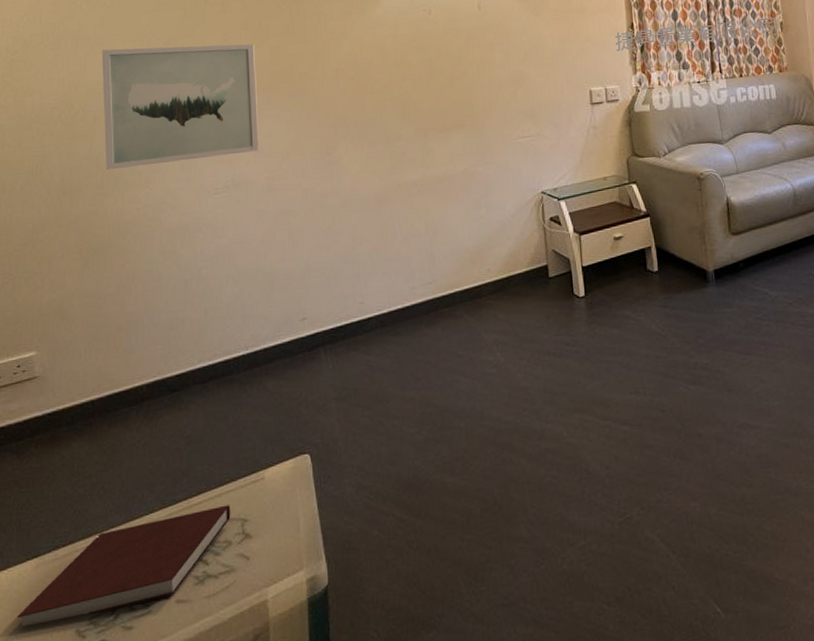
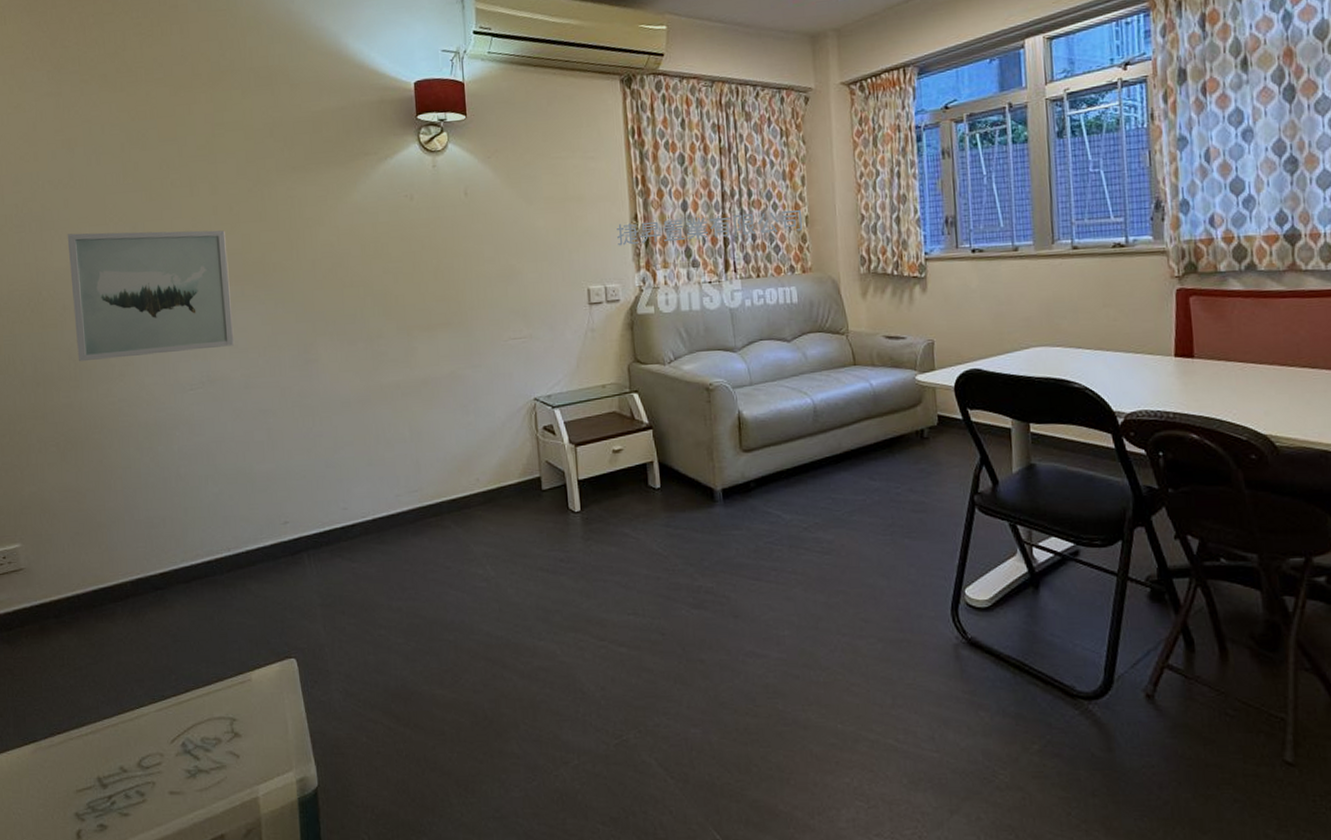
notebook: present [17,505,231,627] -> none [19,704,220,806]

